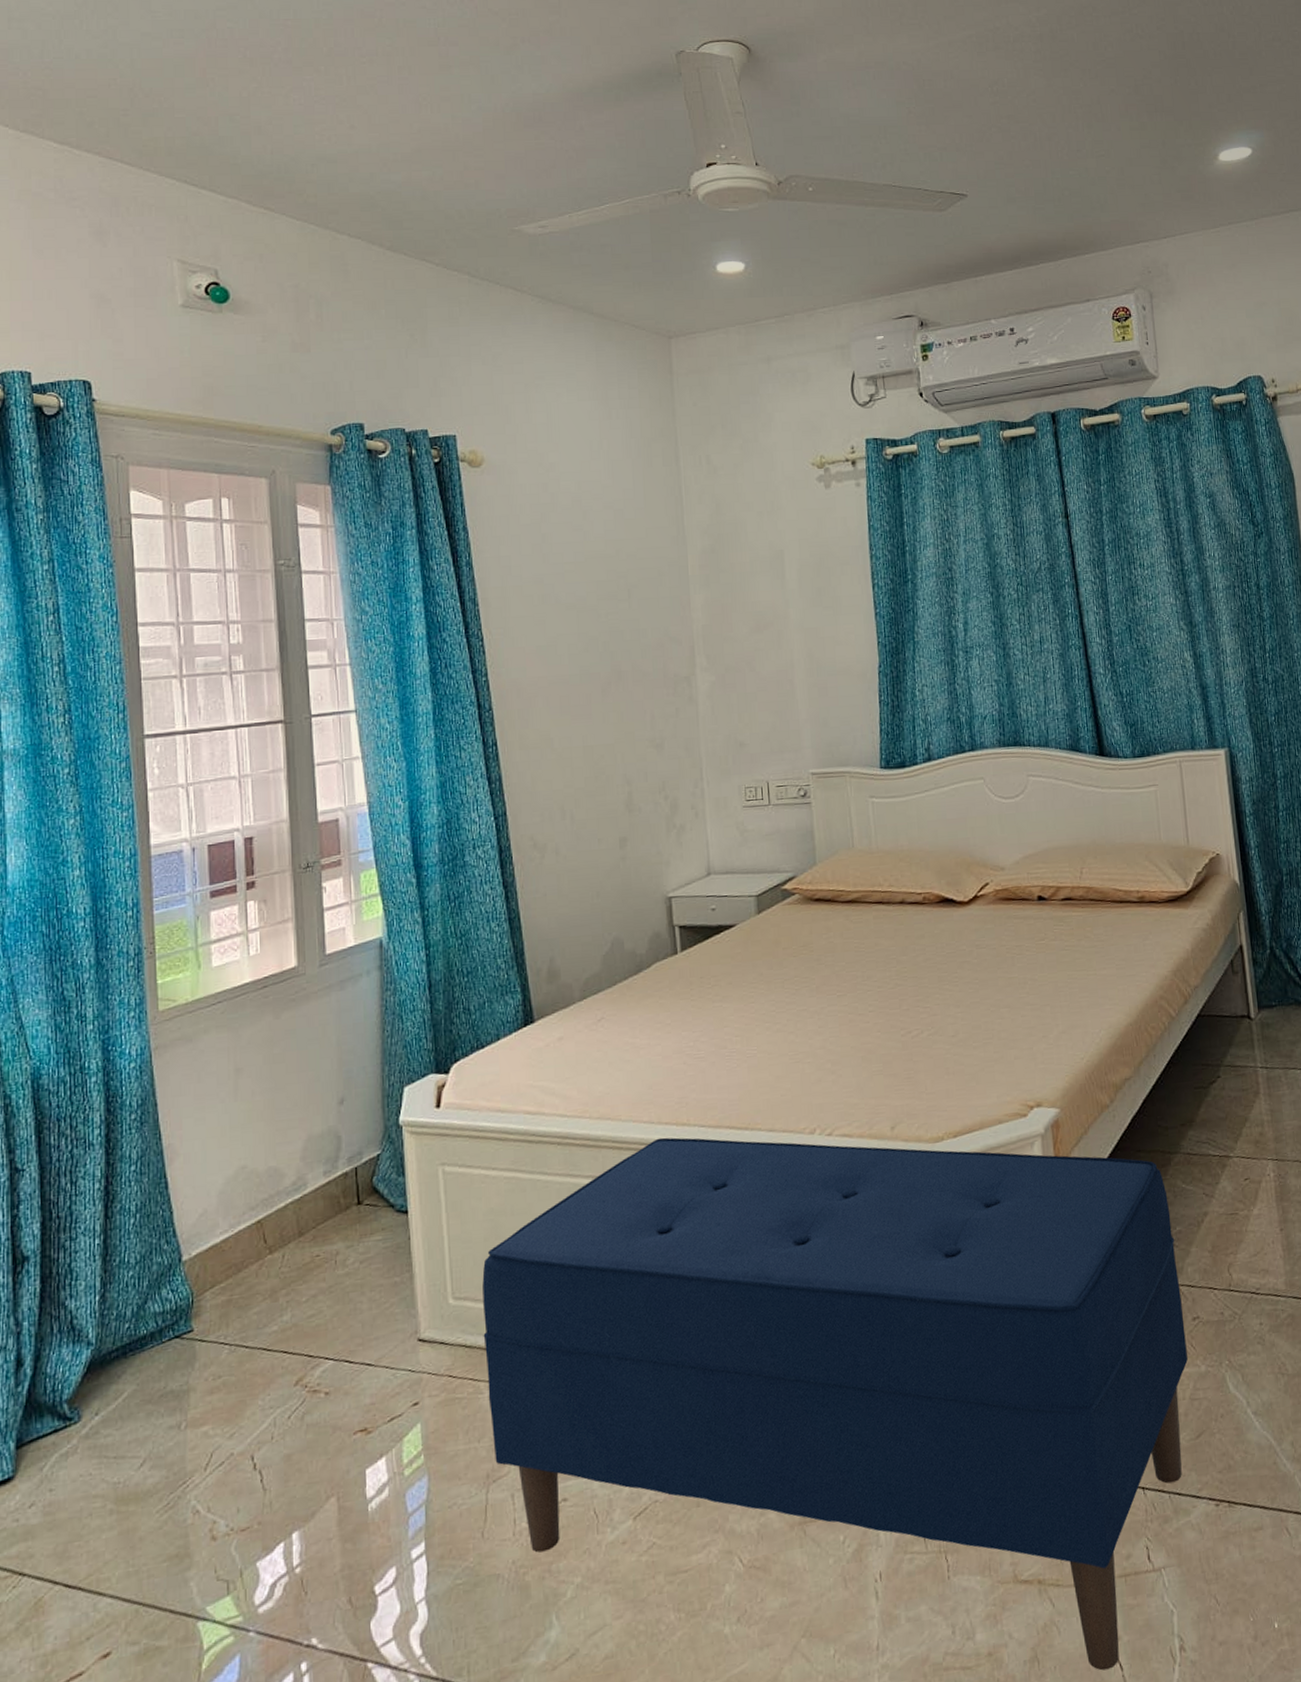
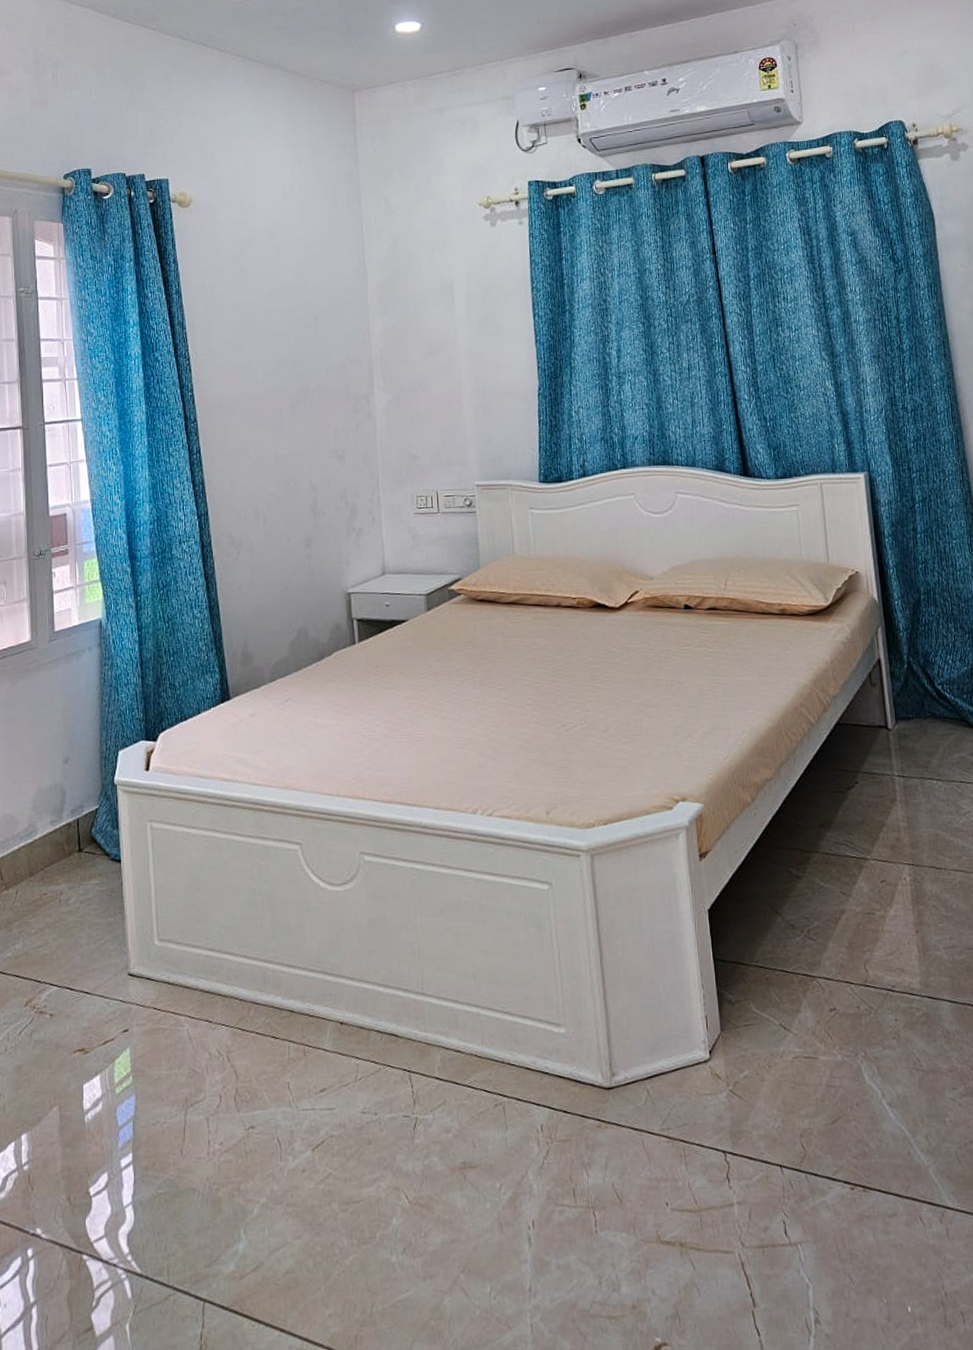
bench: present [482,1137,1188,1671] -> none [183,808,824,1334]

